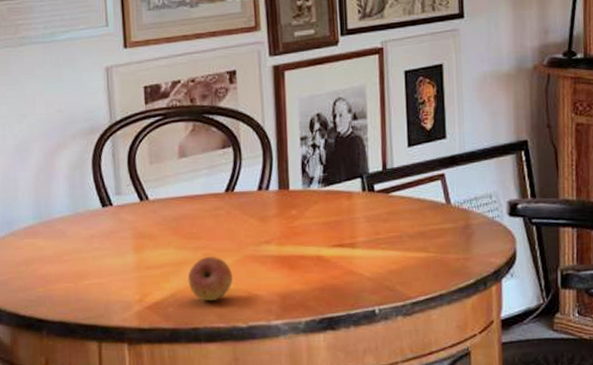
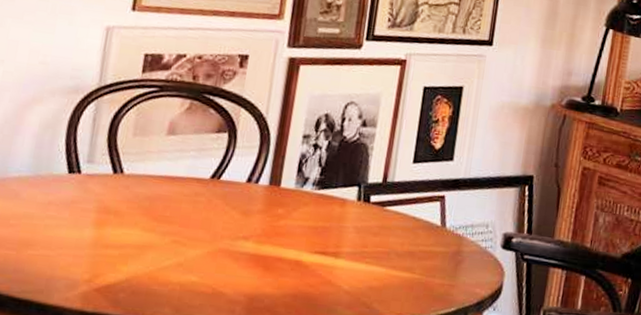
fruit: present [188,256,232,302] -> none [148,243,200,293]

